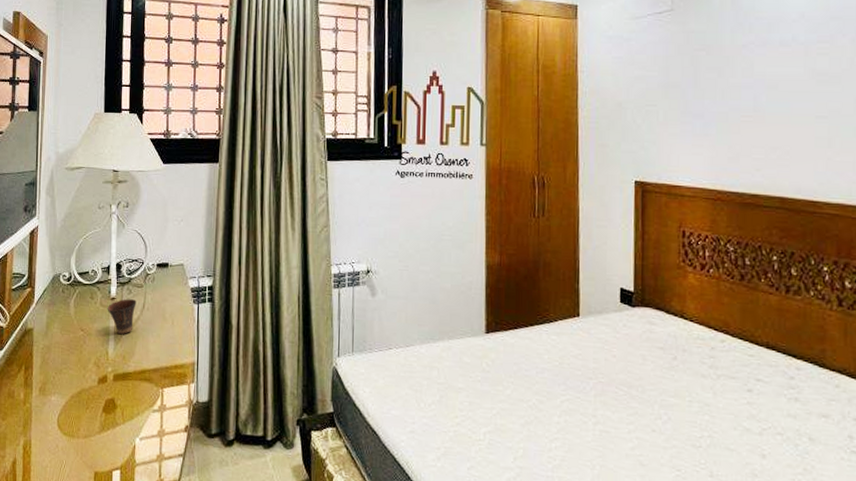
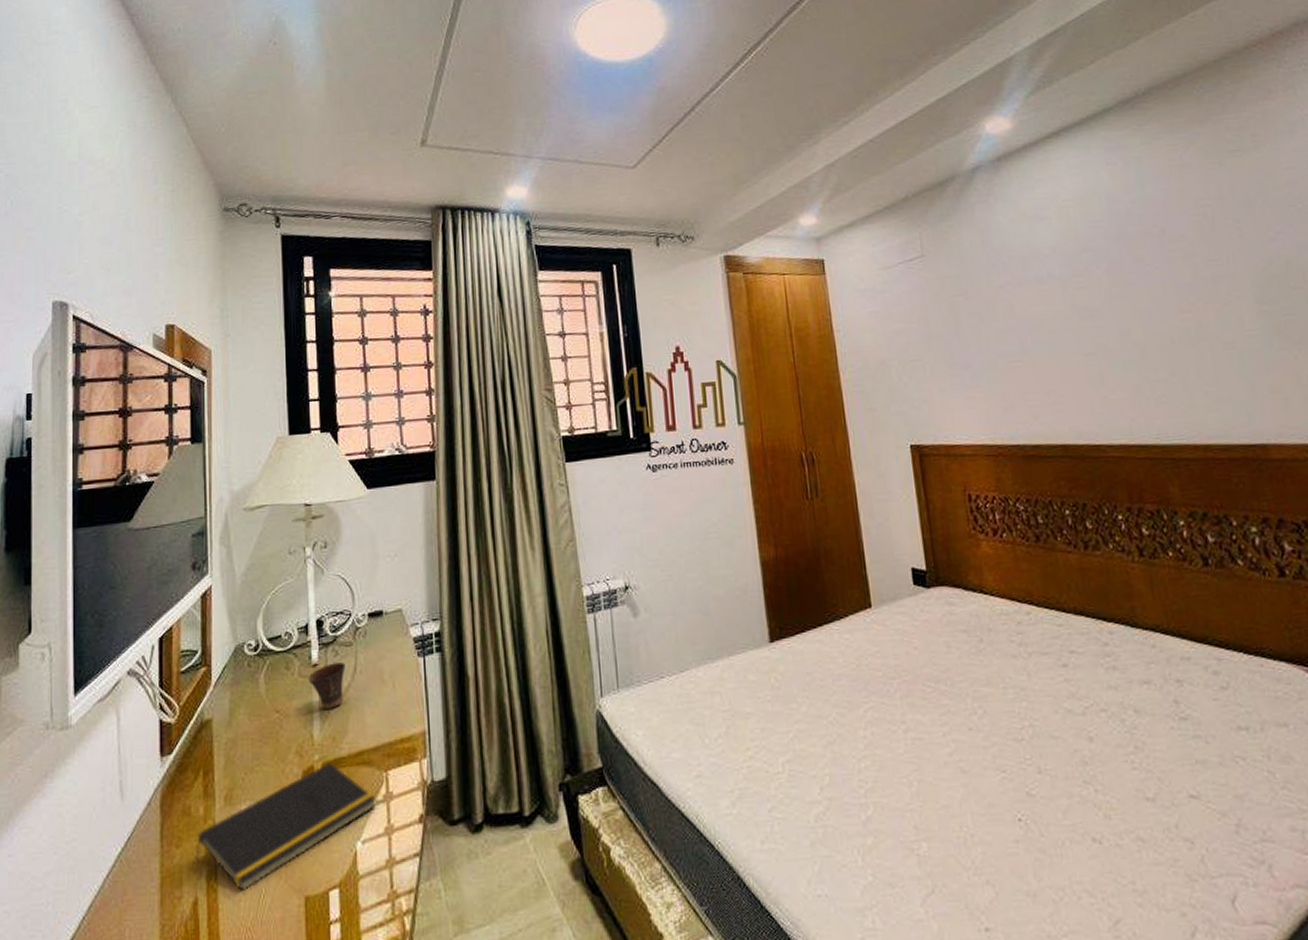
notepad: none [15,375,153,460] -> present [194,763,376,891]

